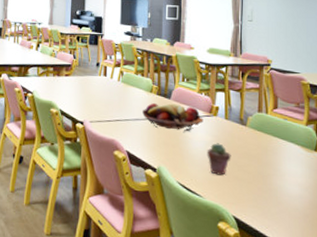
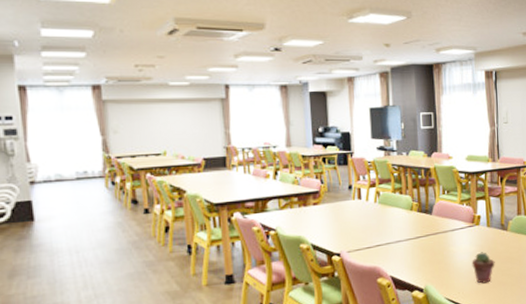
fruit basket: present [141,102,203,132] -> none [403,218,467,247]

